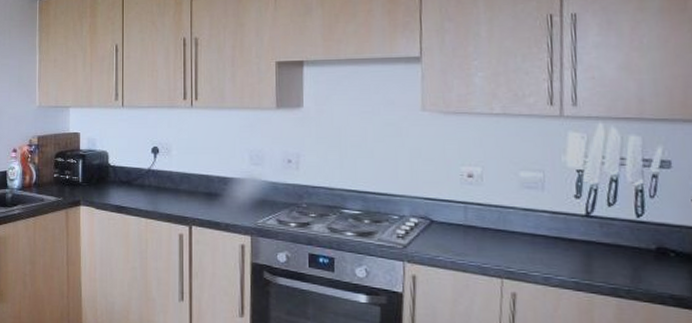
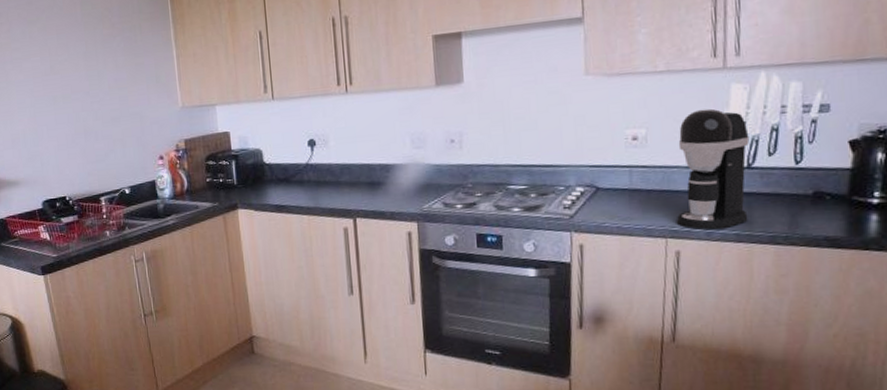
coffee maker: none [512,154,588,276] -> present [676,108,750,230]

